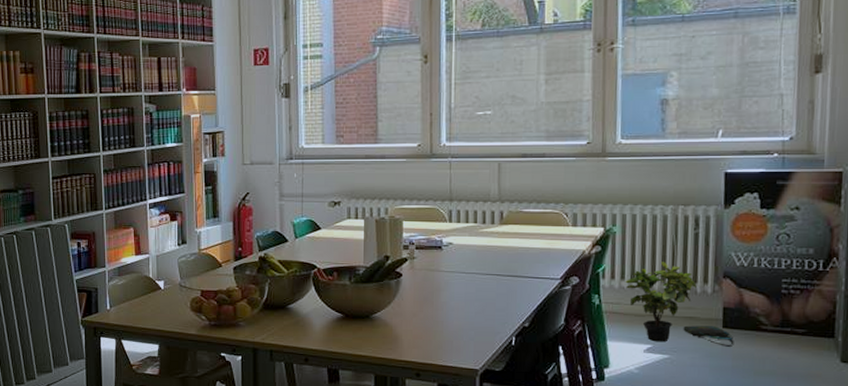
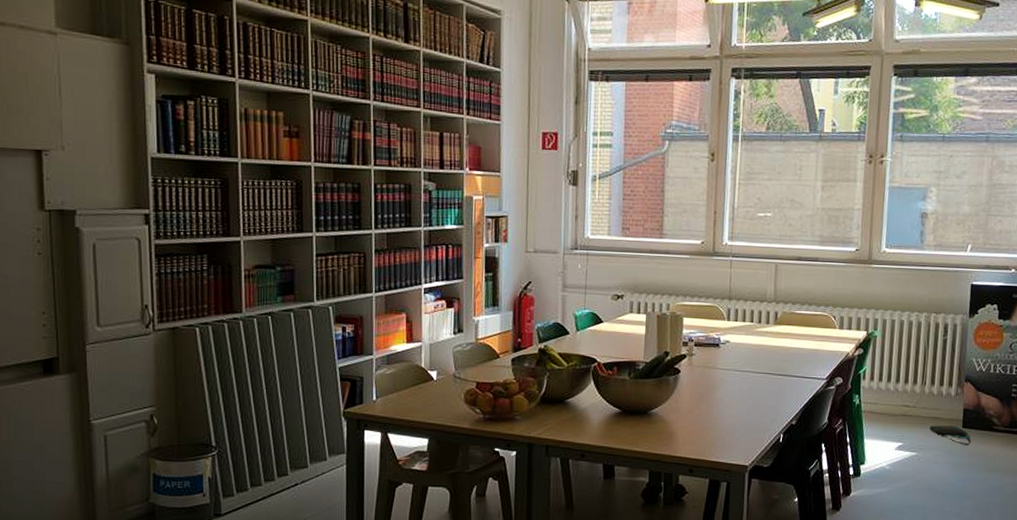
potted plant: present [625,262,697,342] -> none [882,365,943,441]

